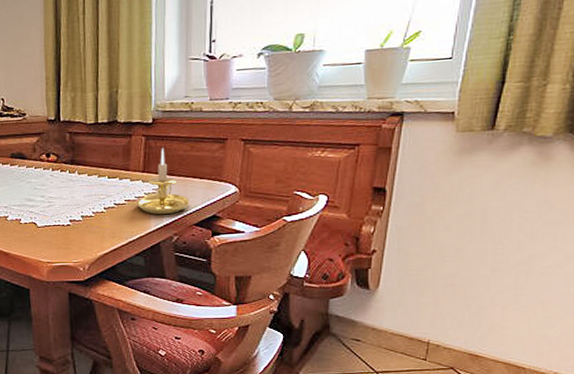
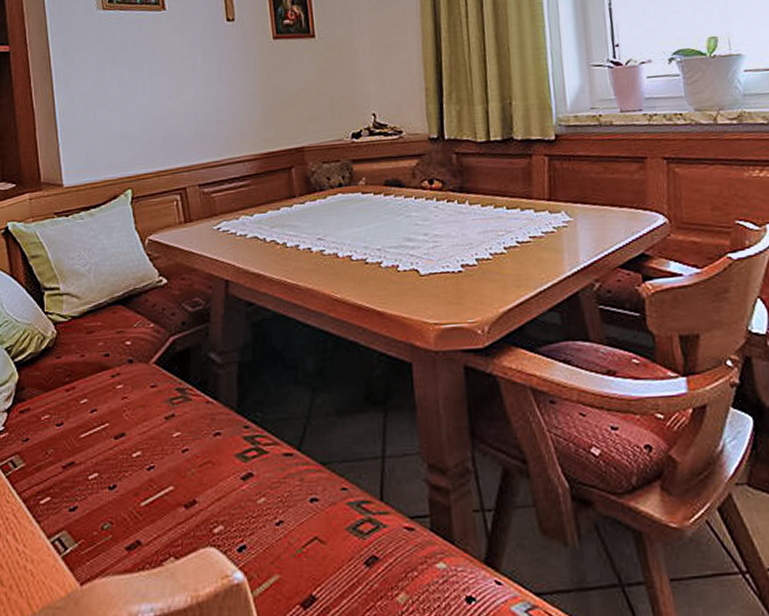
candle holder: present [136,148,190,214] -> none [544,170,611,255]

